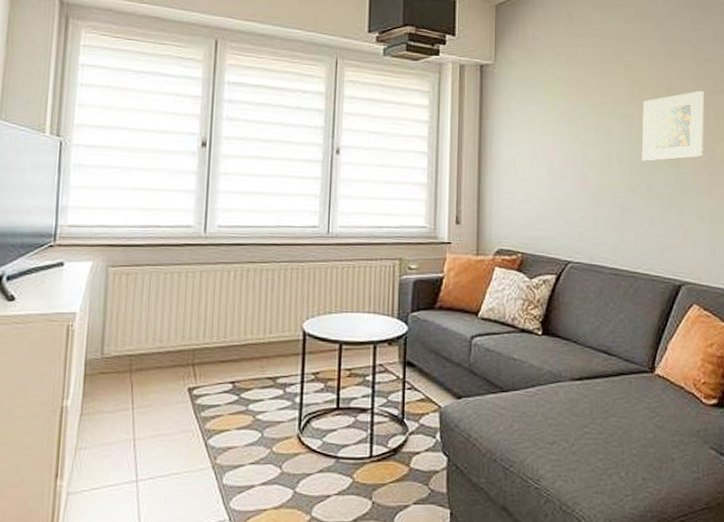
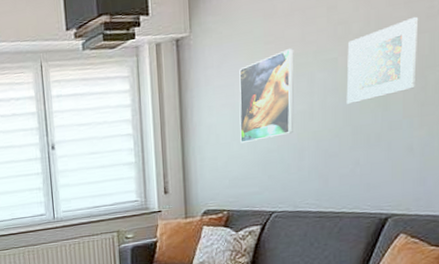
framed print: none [539,97,594,183] -> present [239,48,294,144]

